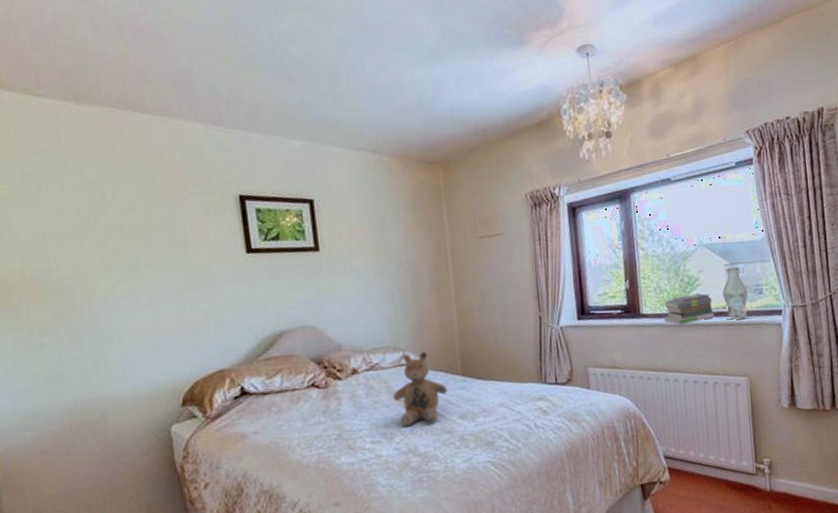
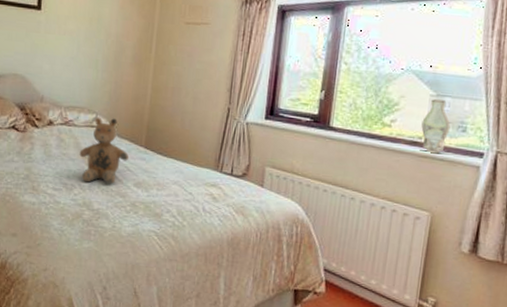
books: present [664,293,714,325] -> none [353,117,409,146]

